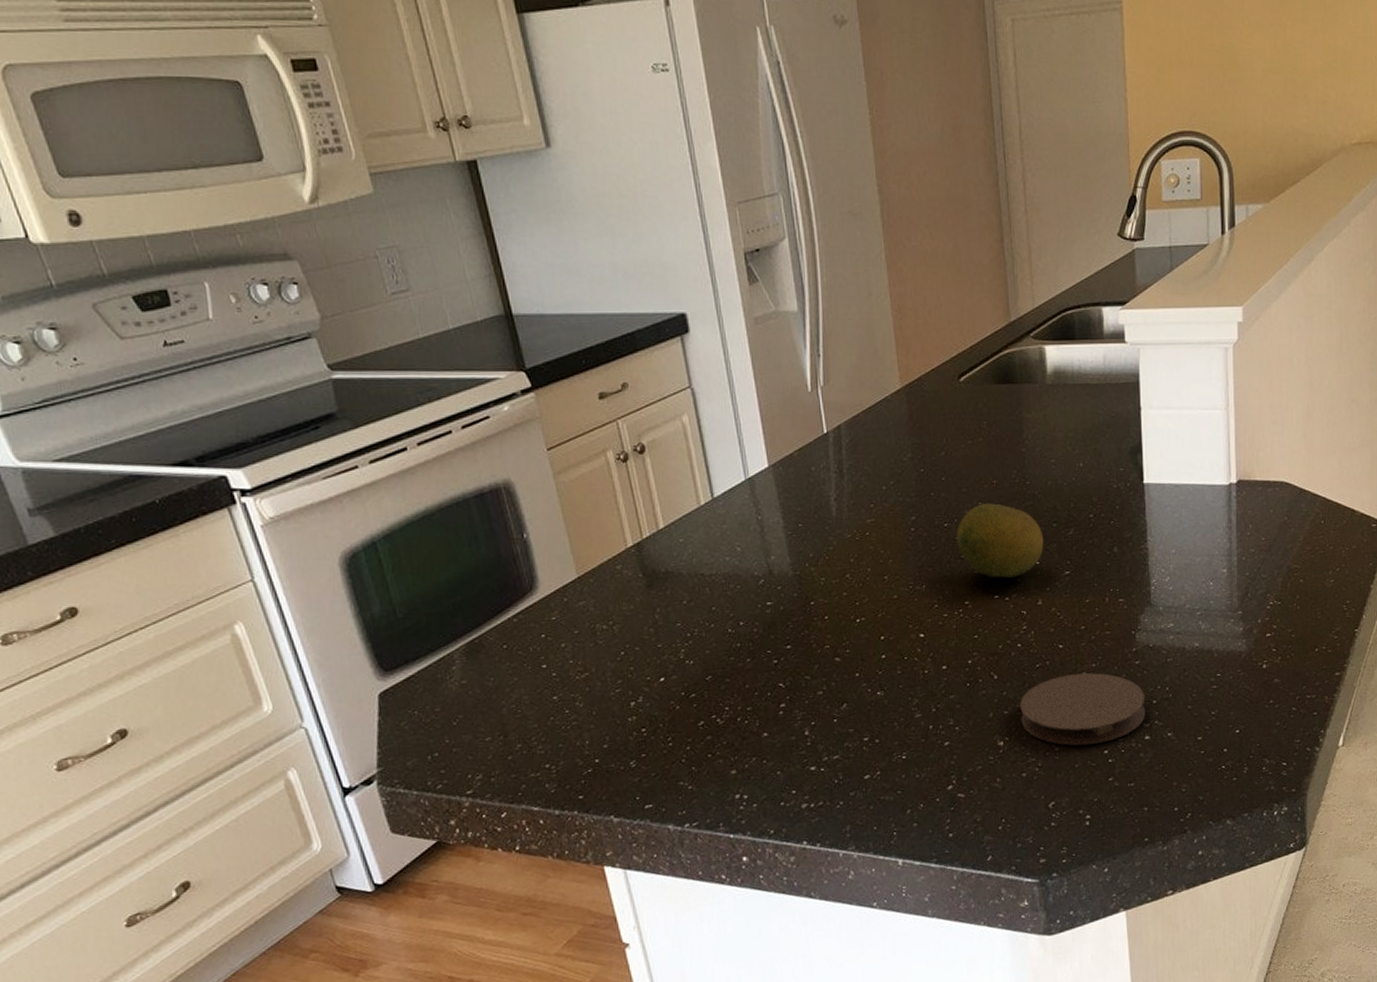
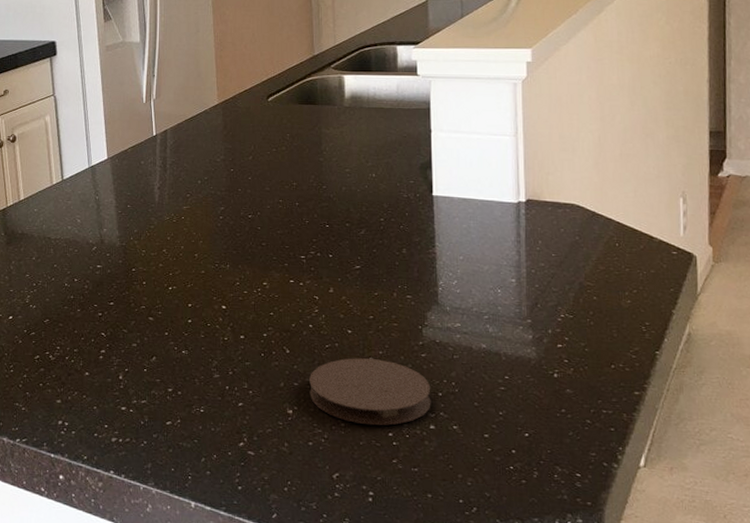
fruit: present [956,503,1044,578] -> none [259,201,337,266]

